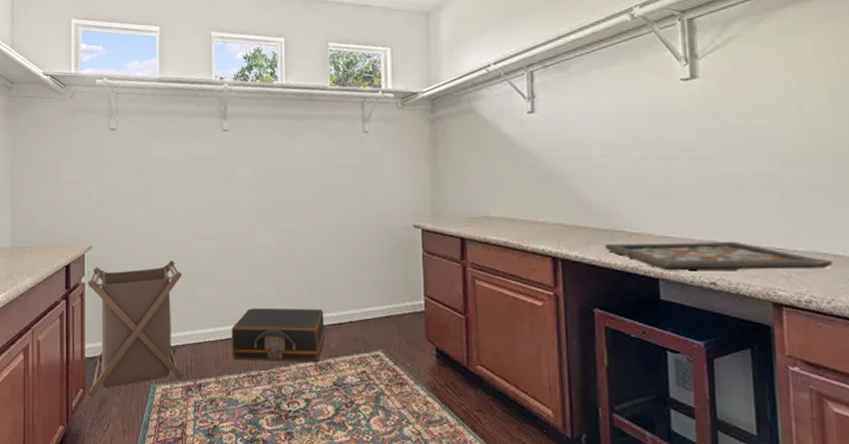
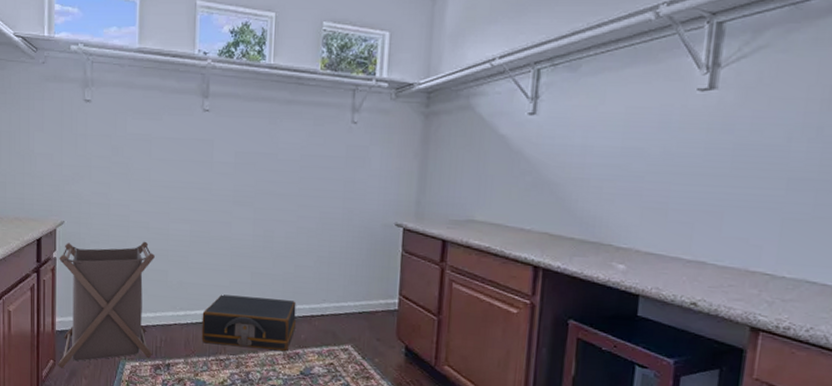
decorative tray: present [604,241,832,271] -> none [589,256,820,298]

